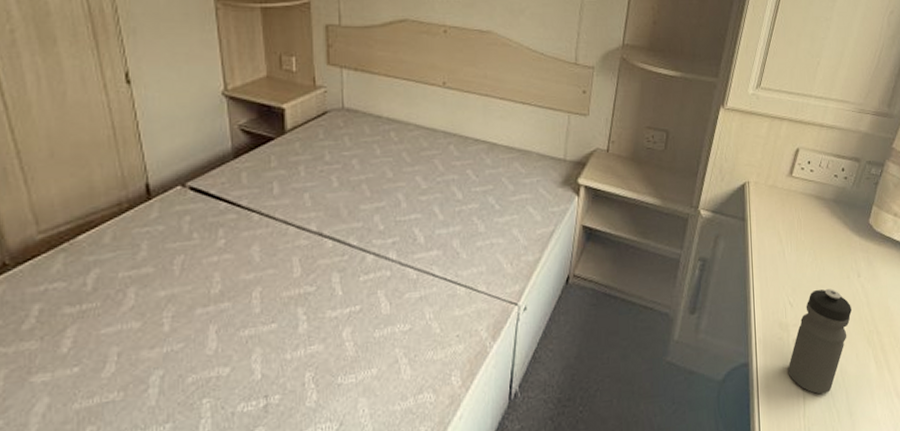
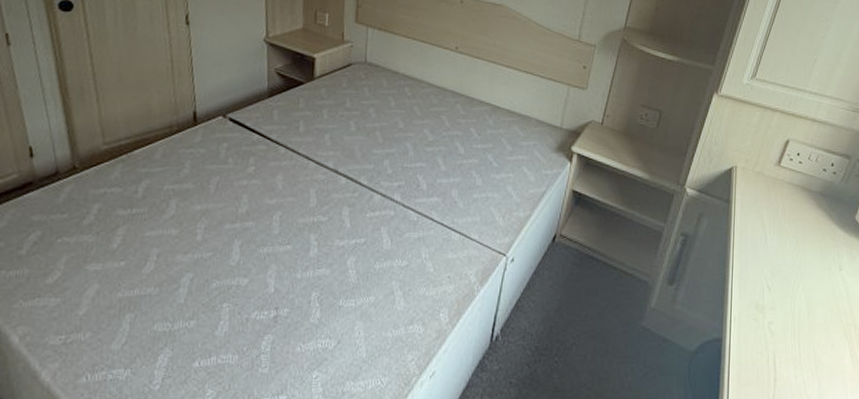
water bottle: present [788,289,852,394] -> none [760,277,830,378]

